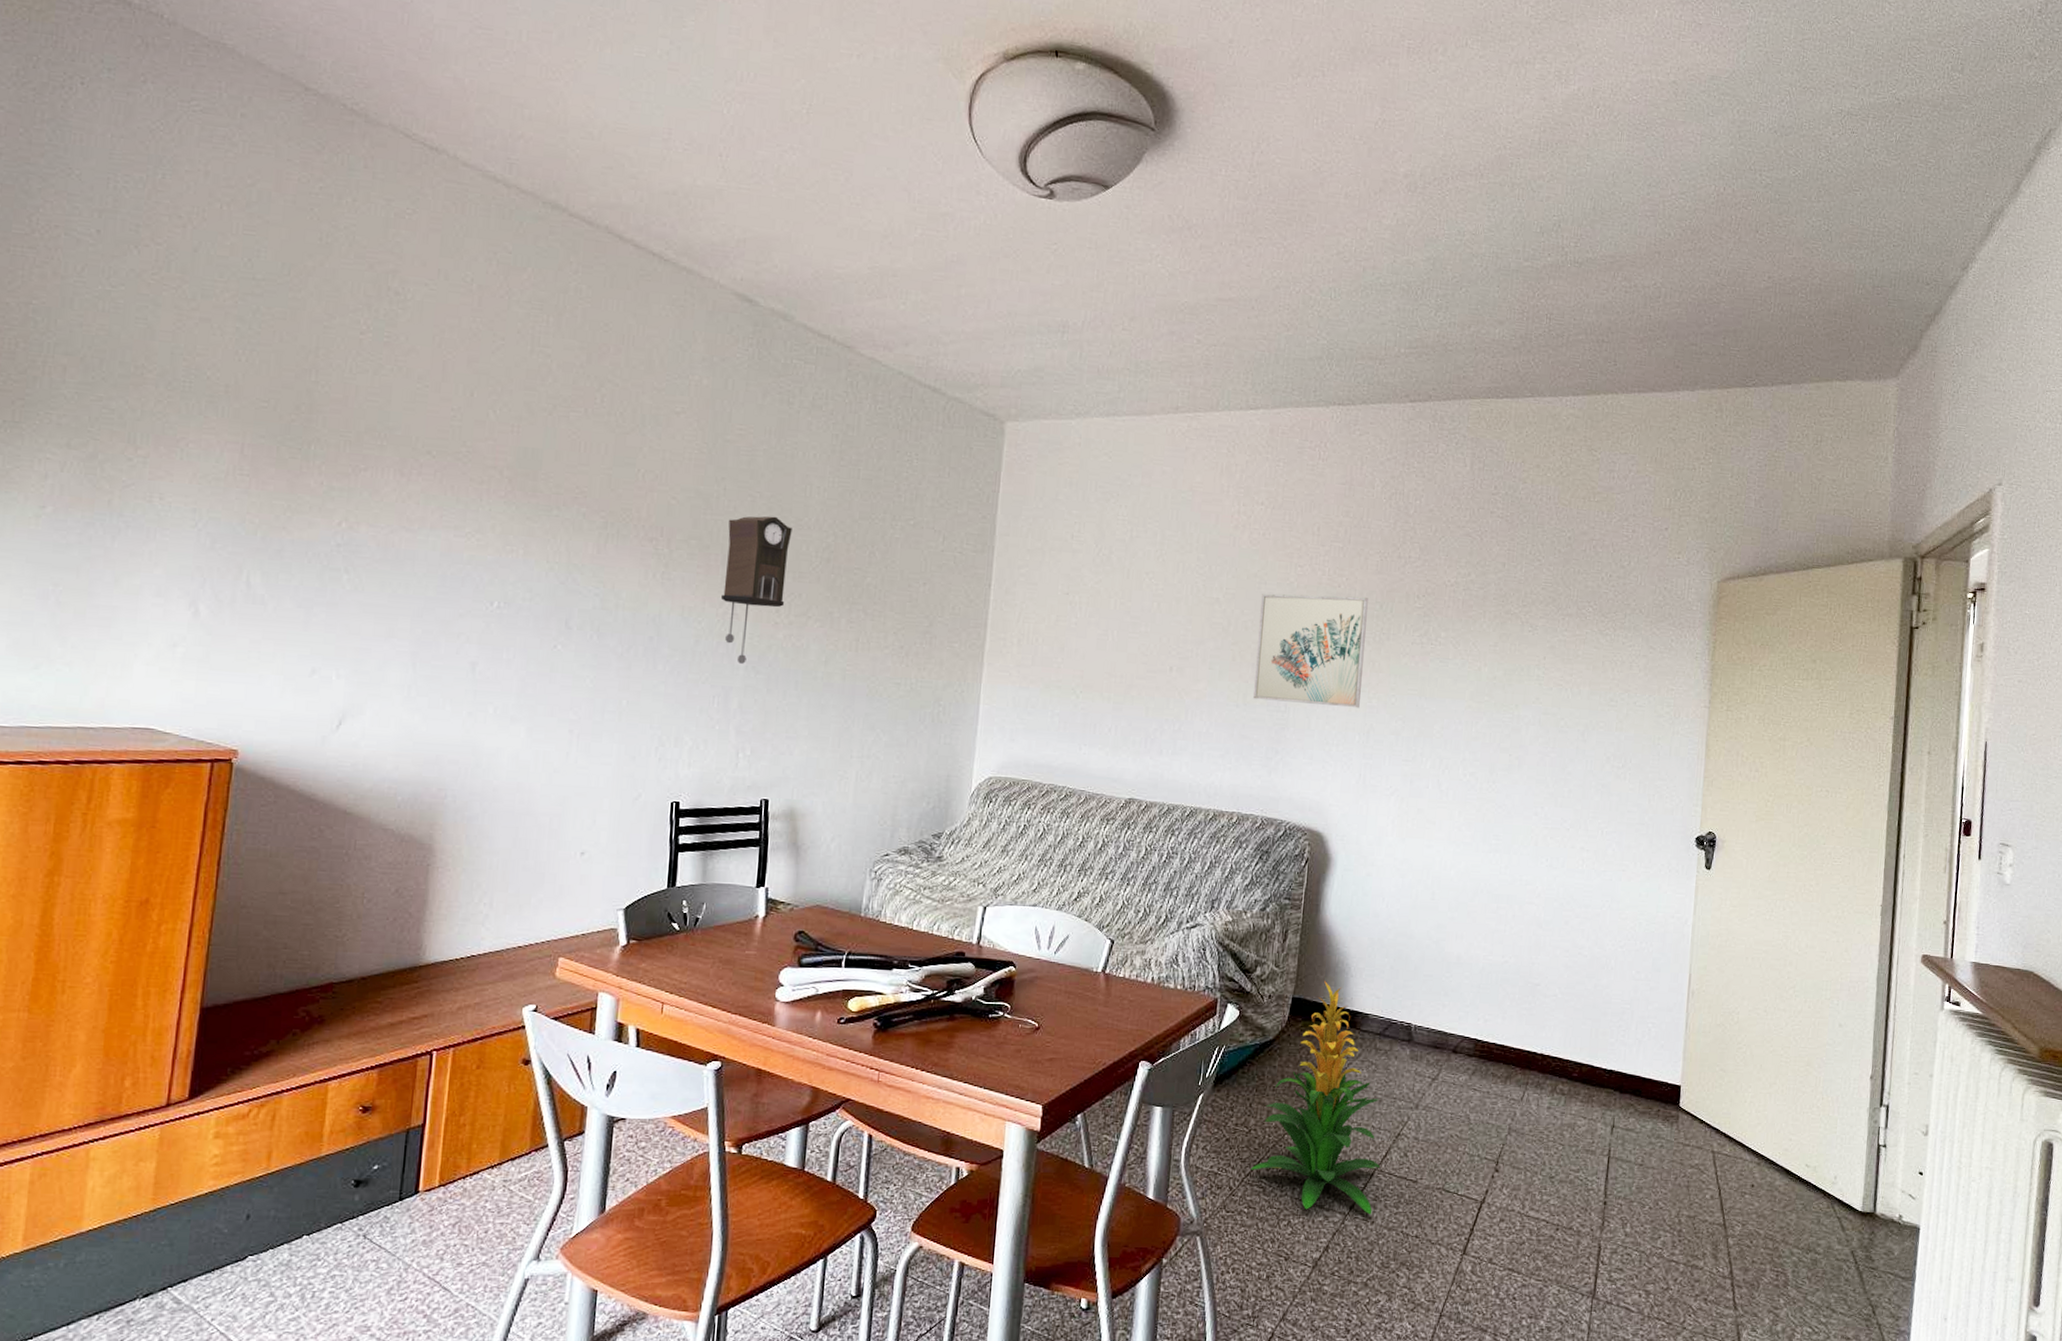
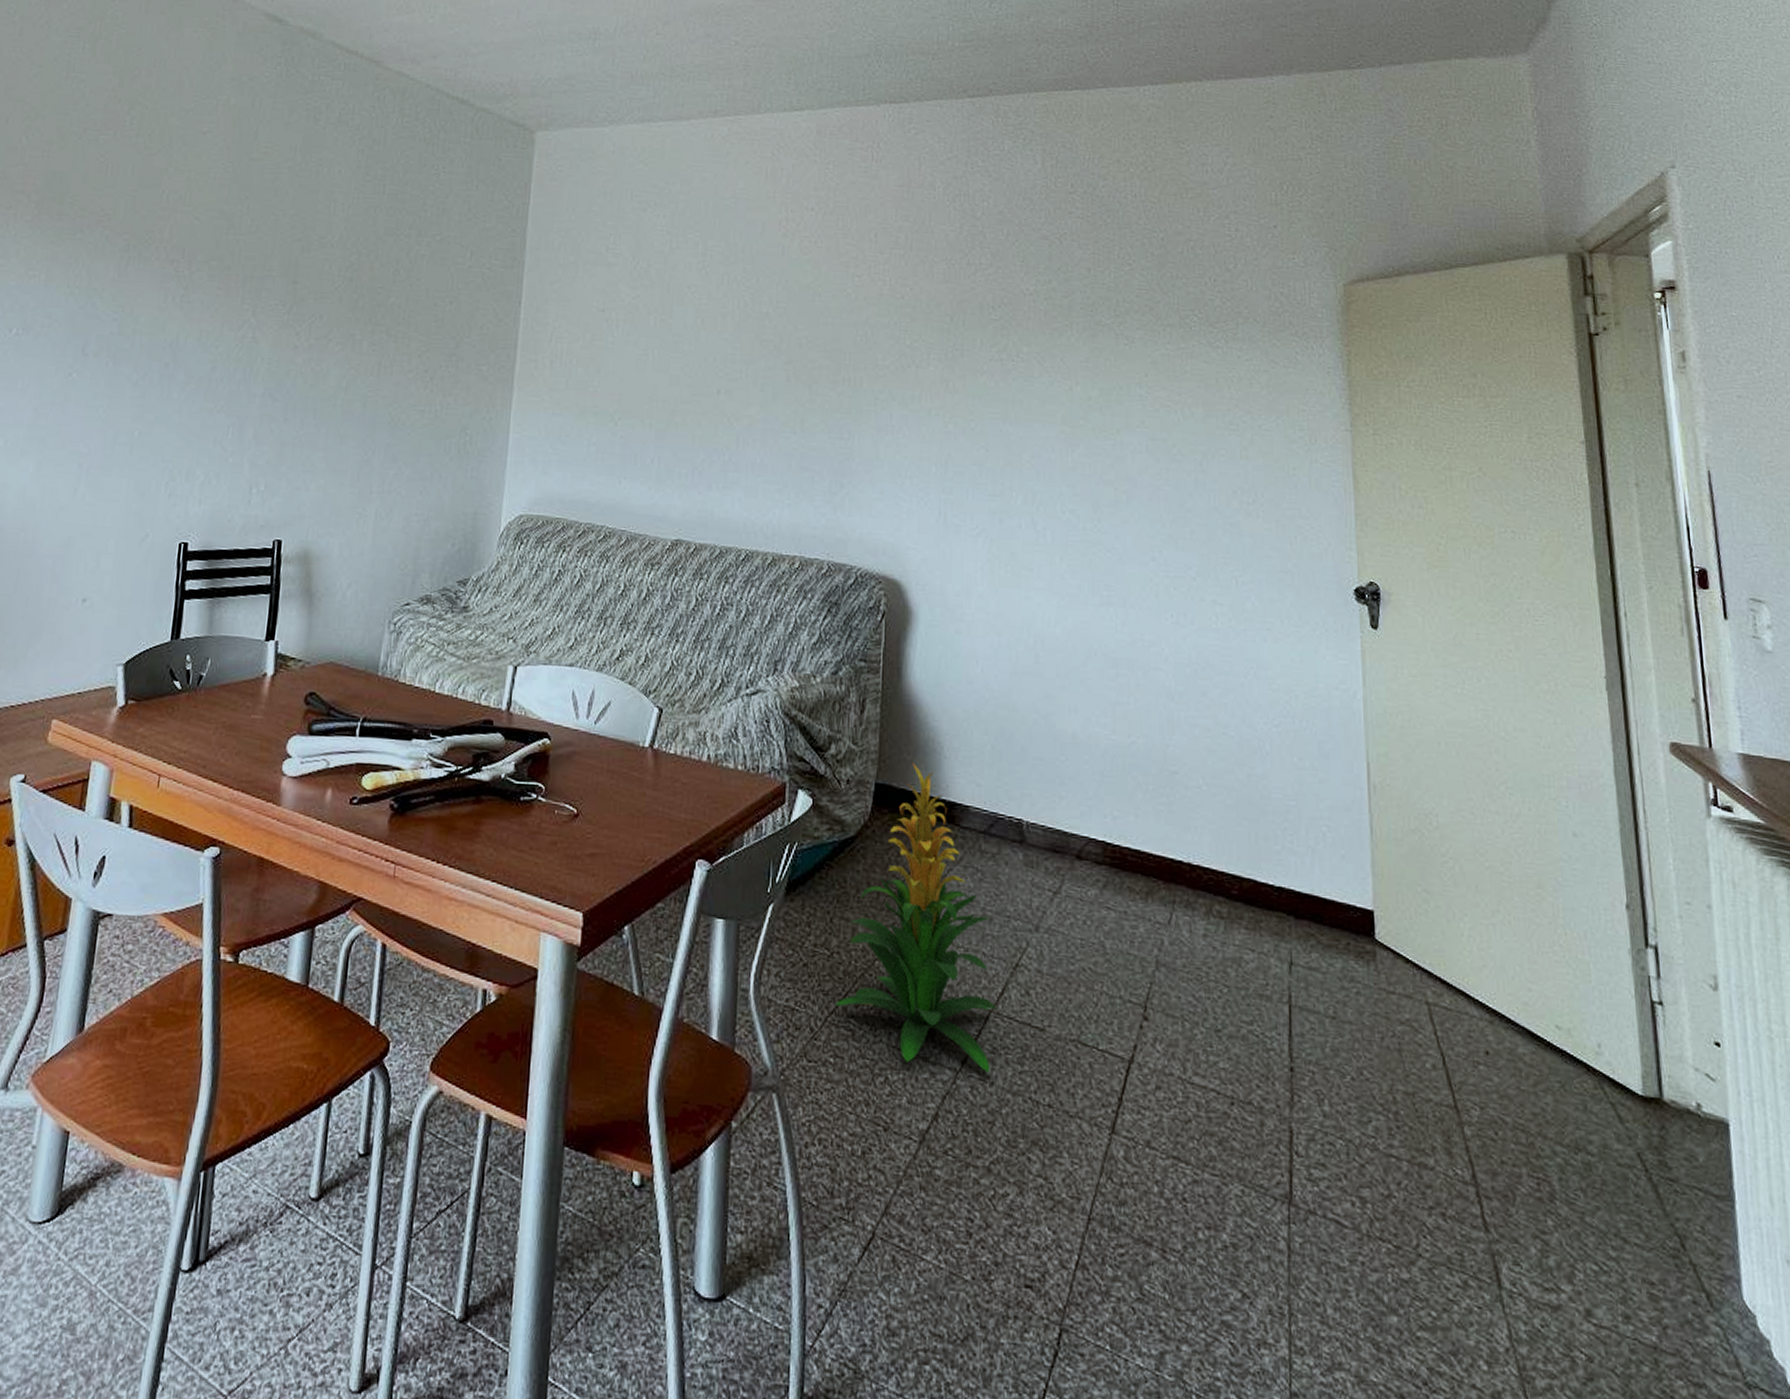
pendulum clock: present [721,516,792,664] -> none [240,234,315,391]
wall art: present [1253,594,1368,709] -> none [812,307,936,435]

